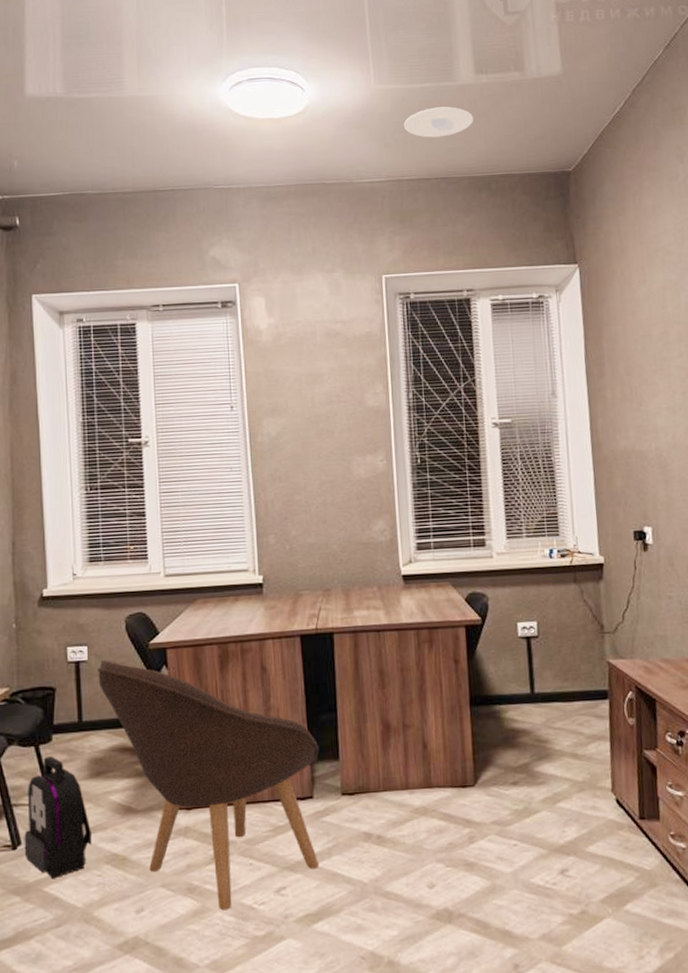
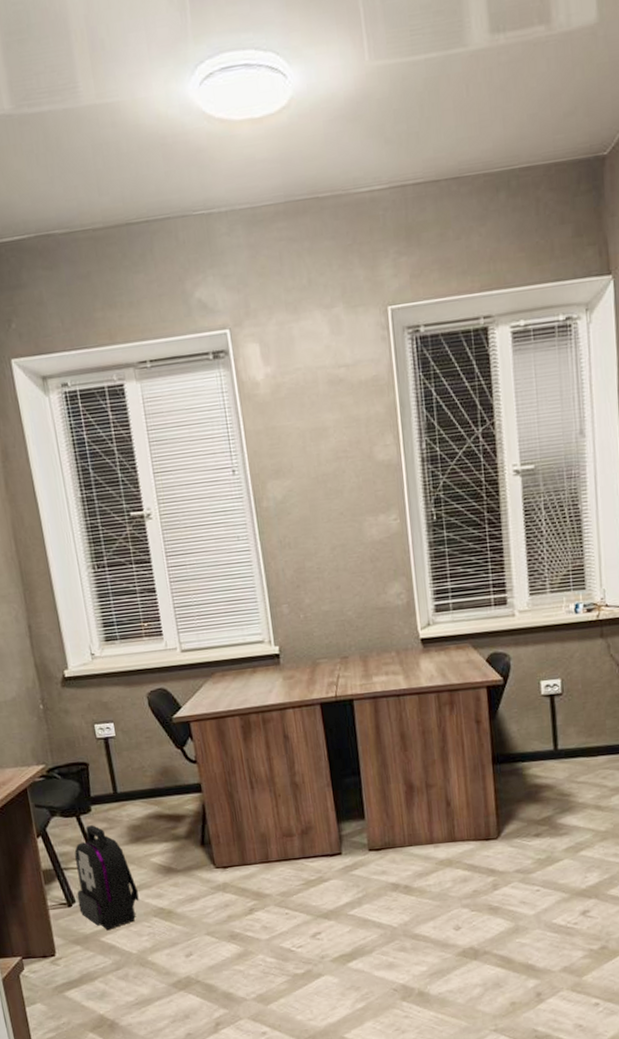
chair: present [98,660,319,911] -> none [126,735,350,953]
recessed light: present [403,106,474,138] -> none [405,82,490,127]

